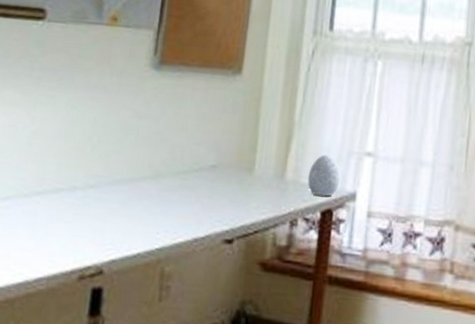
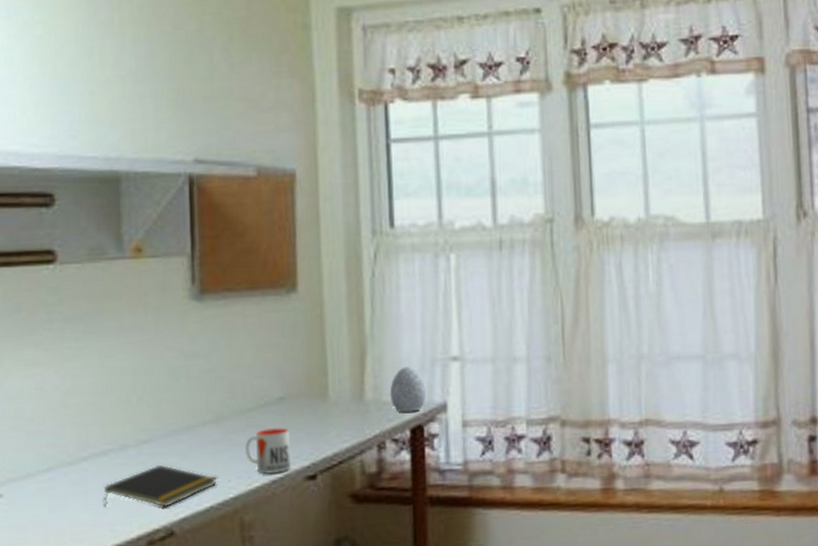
notepad: none [48,208,147,248] -> present [103,464,217,507]
mug: none [175,191,216,233] -> present [245,427,290,475]

